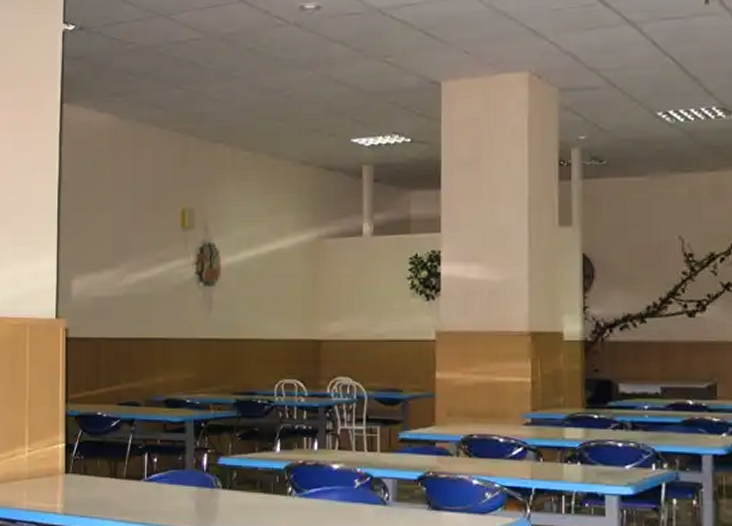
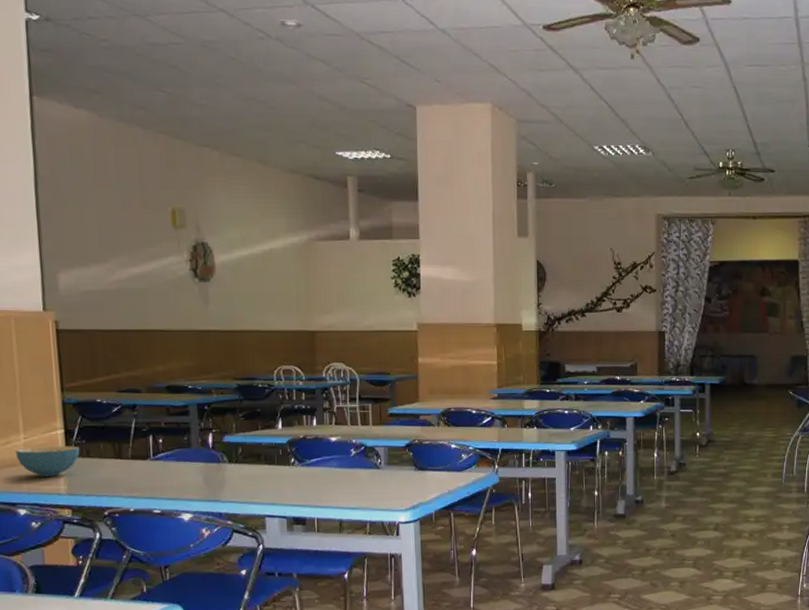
cereal bowl: none [19,461,78,493] -> present [15,446,80,477]

